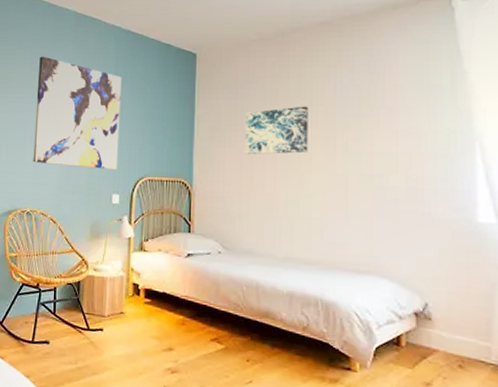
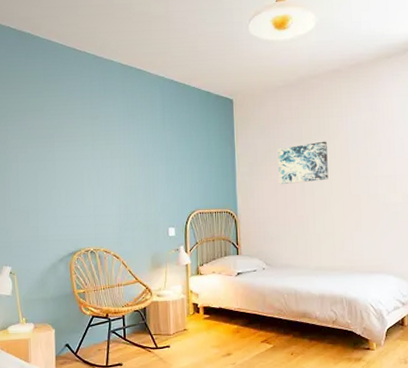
wall art: present [33,56,122,169] -> none [90,106,171,207]

